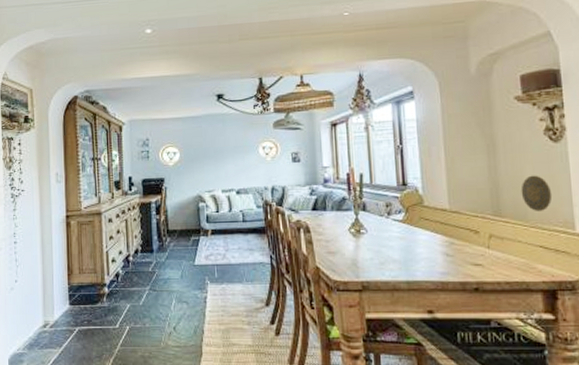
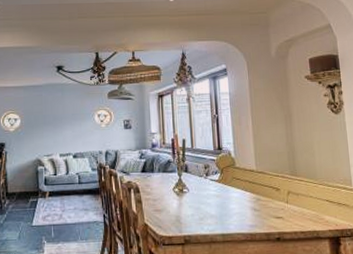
decorative plate: present [521,175,553,211] -> none [311,141,335,171]

